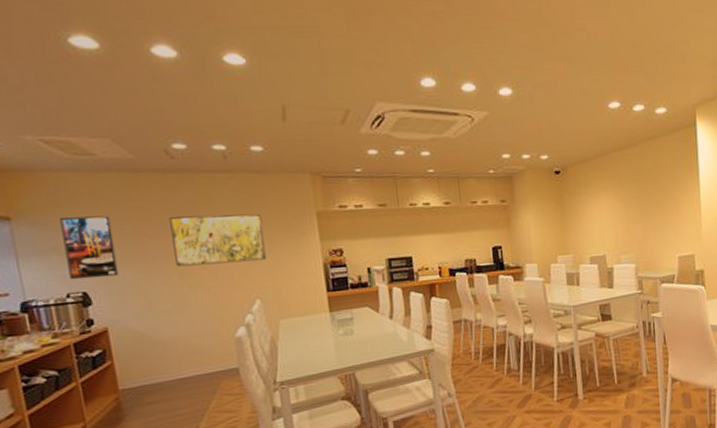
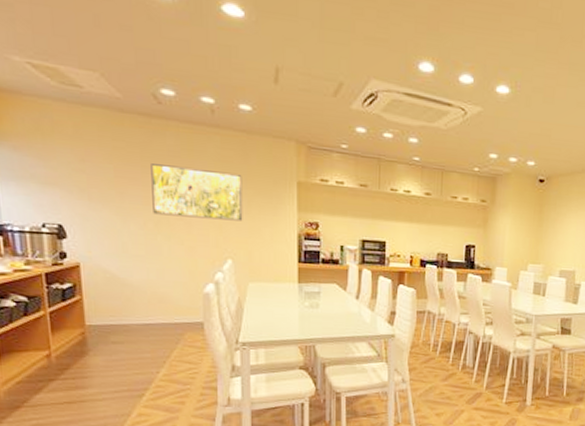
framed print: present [60,215,119,280] -> none [41,145,96,214]

